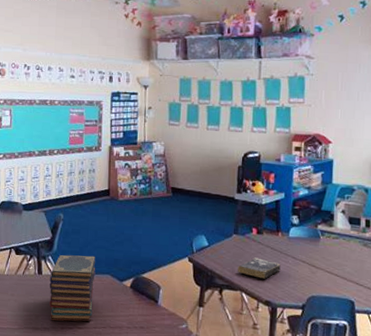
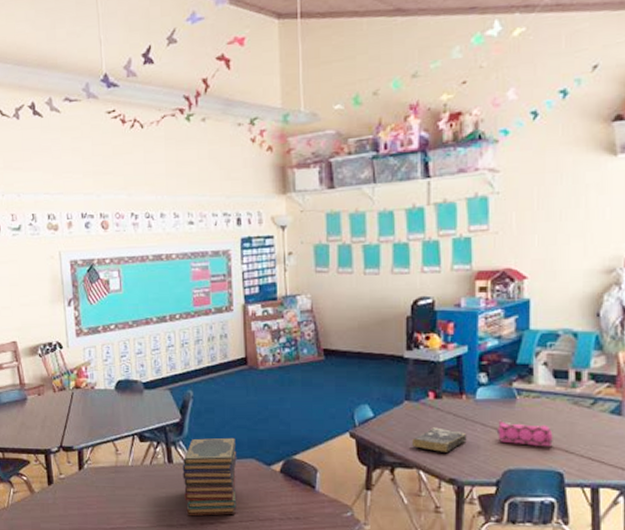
pencil case: none [304,255,347,280] -> present [496,420,553,447]

